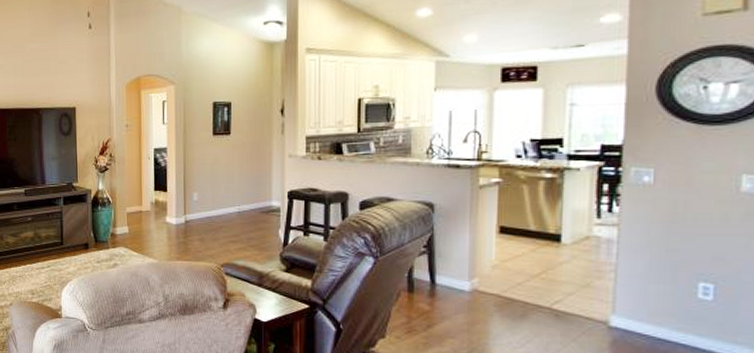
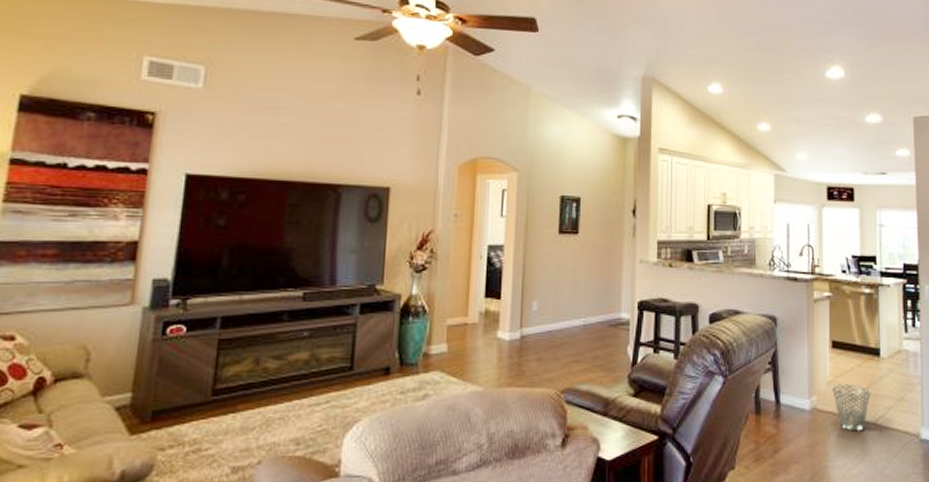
waste basket: none [496,268,547,314] -> present [831,384,871,432]

